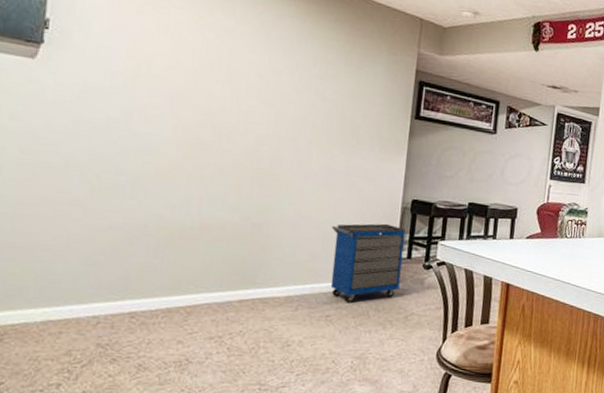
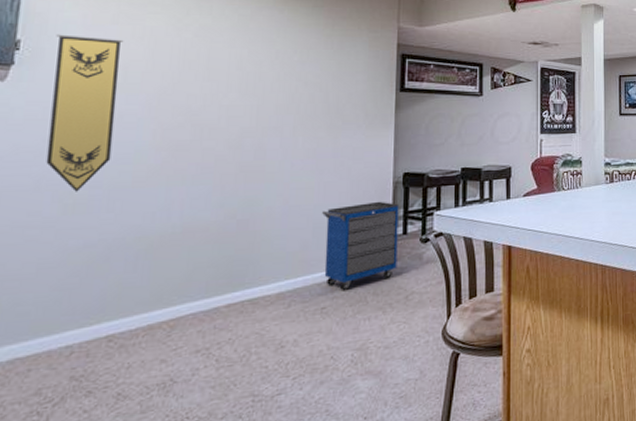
pennant: none [74,17,149,176] -> present [46,34,124,192]

